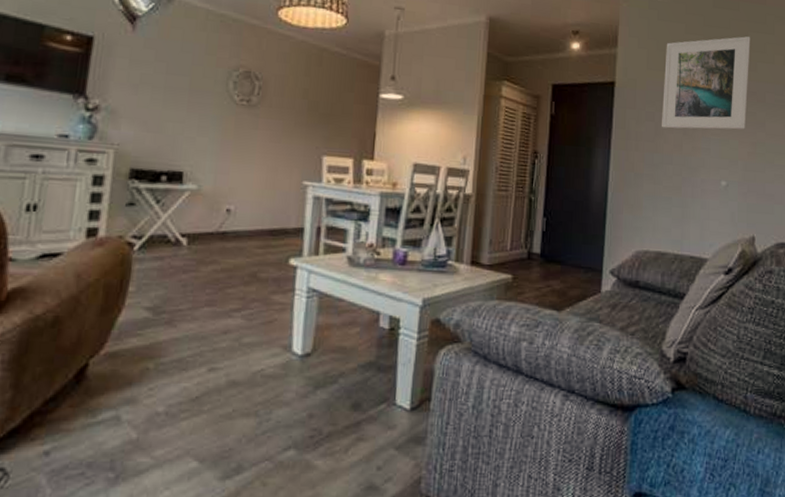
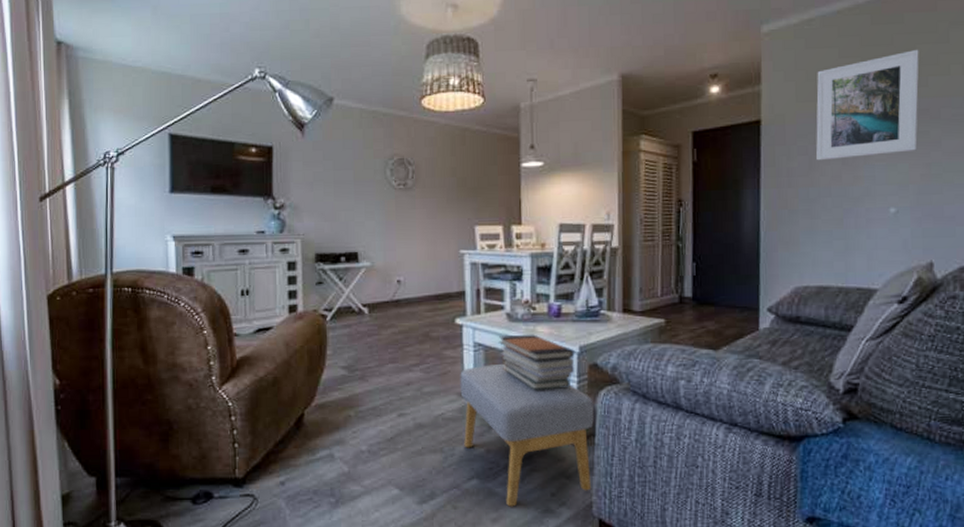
footstool: none [283,313,432,483] -> present [460,363,594,507]
book stack: none [335,281,417,346] -> present [498,334,575,390]

